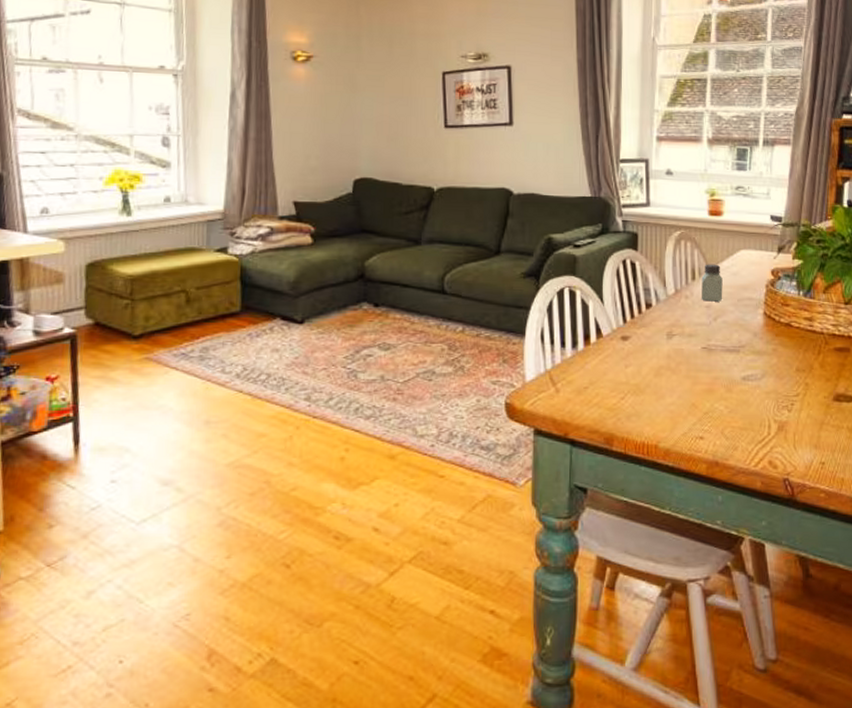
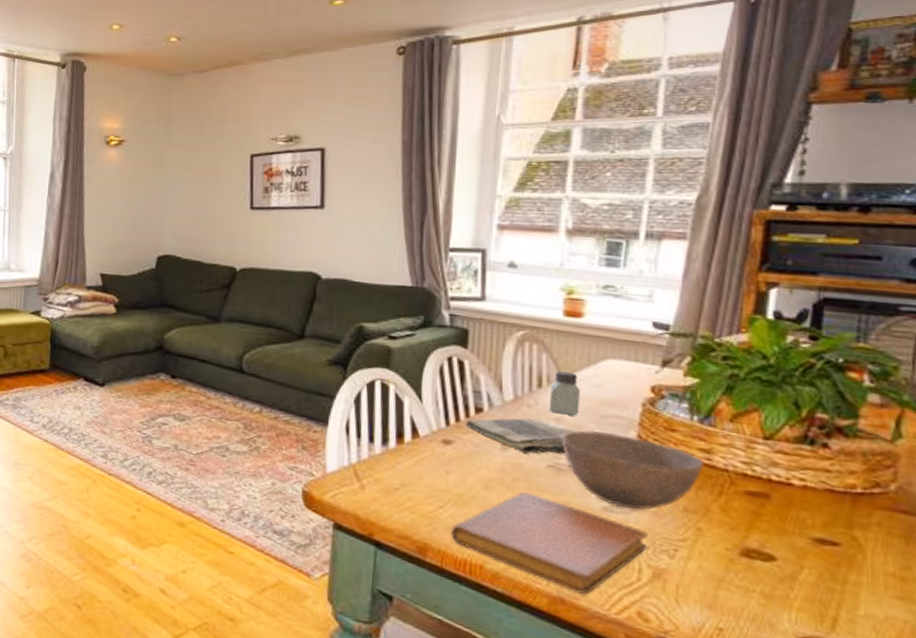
notebook: none [631,374,774,456] -> present [450,492,649,596]
dish towel: none [638,308,721,340] -> present [465,418,576,454]
bowl: none [711,312,808,376] -> present [561,429,703,511]

